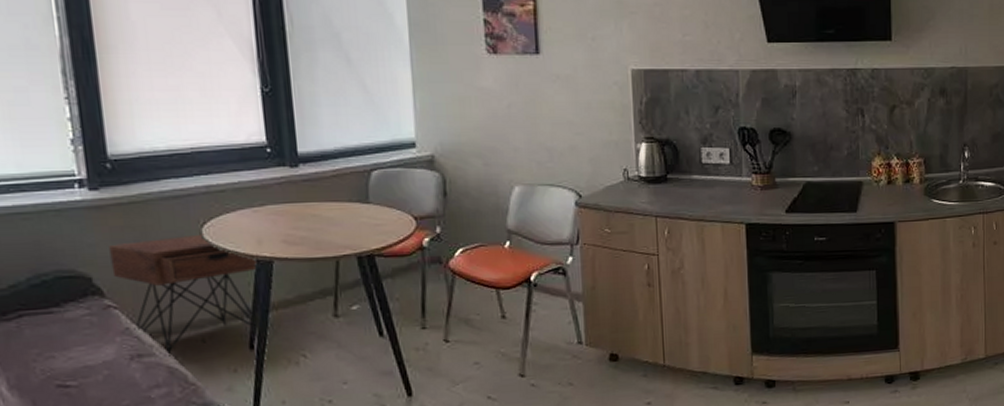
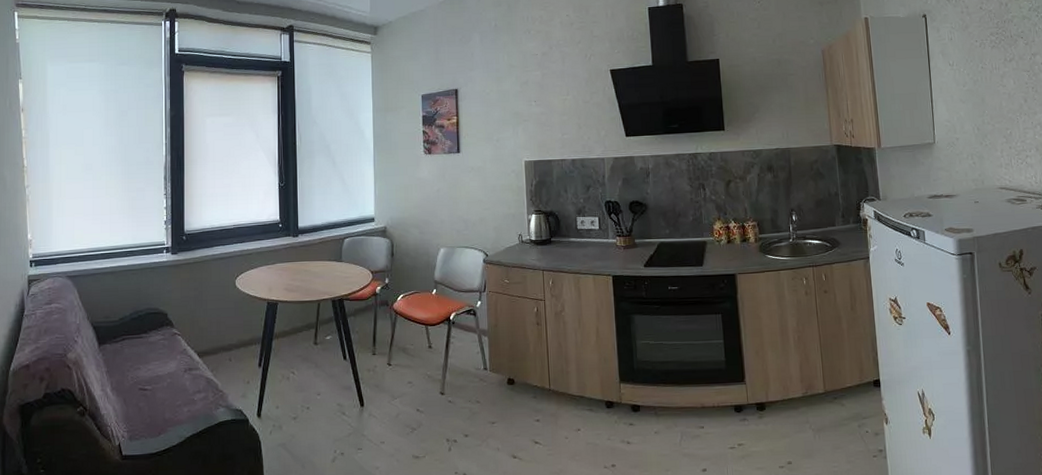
nightstand: present [109,234,257,357] -> none [179,284,267,371]

